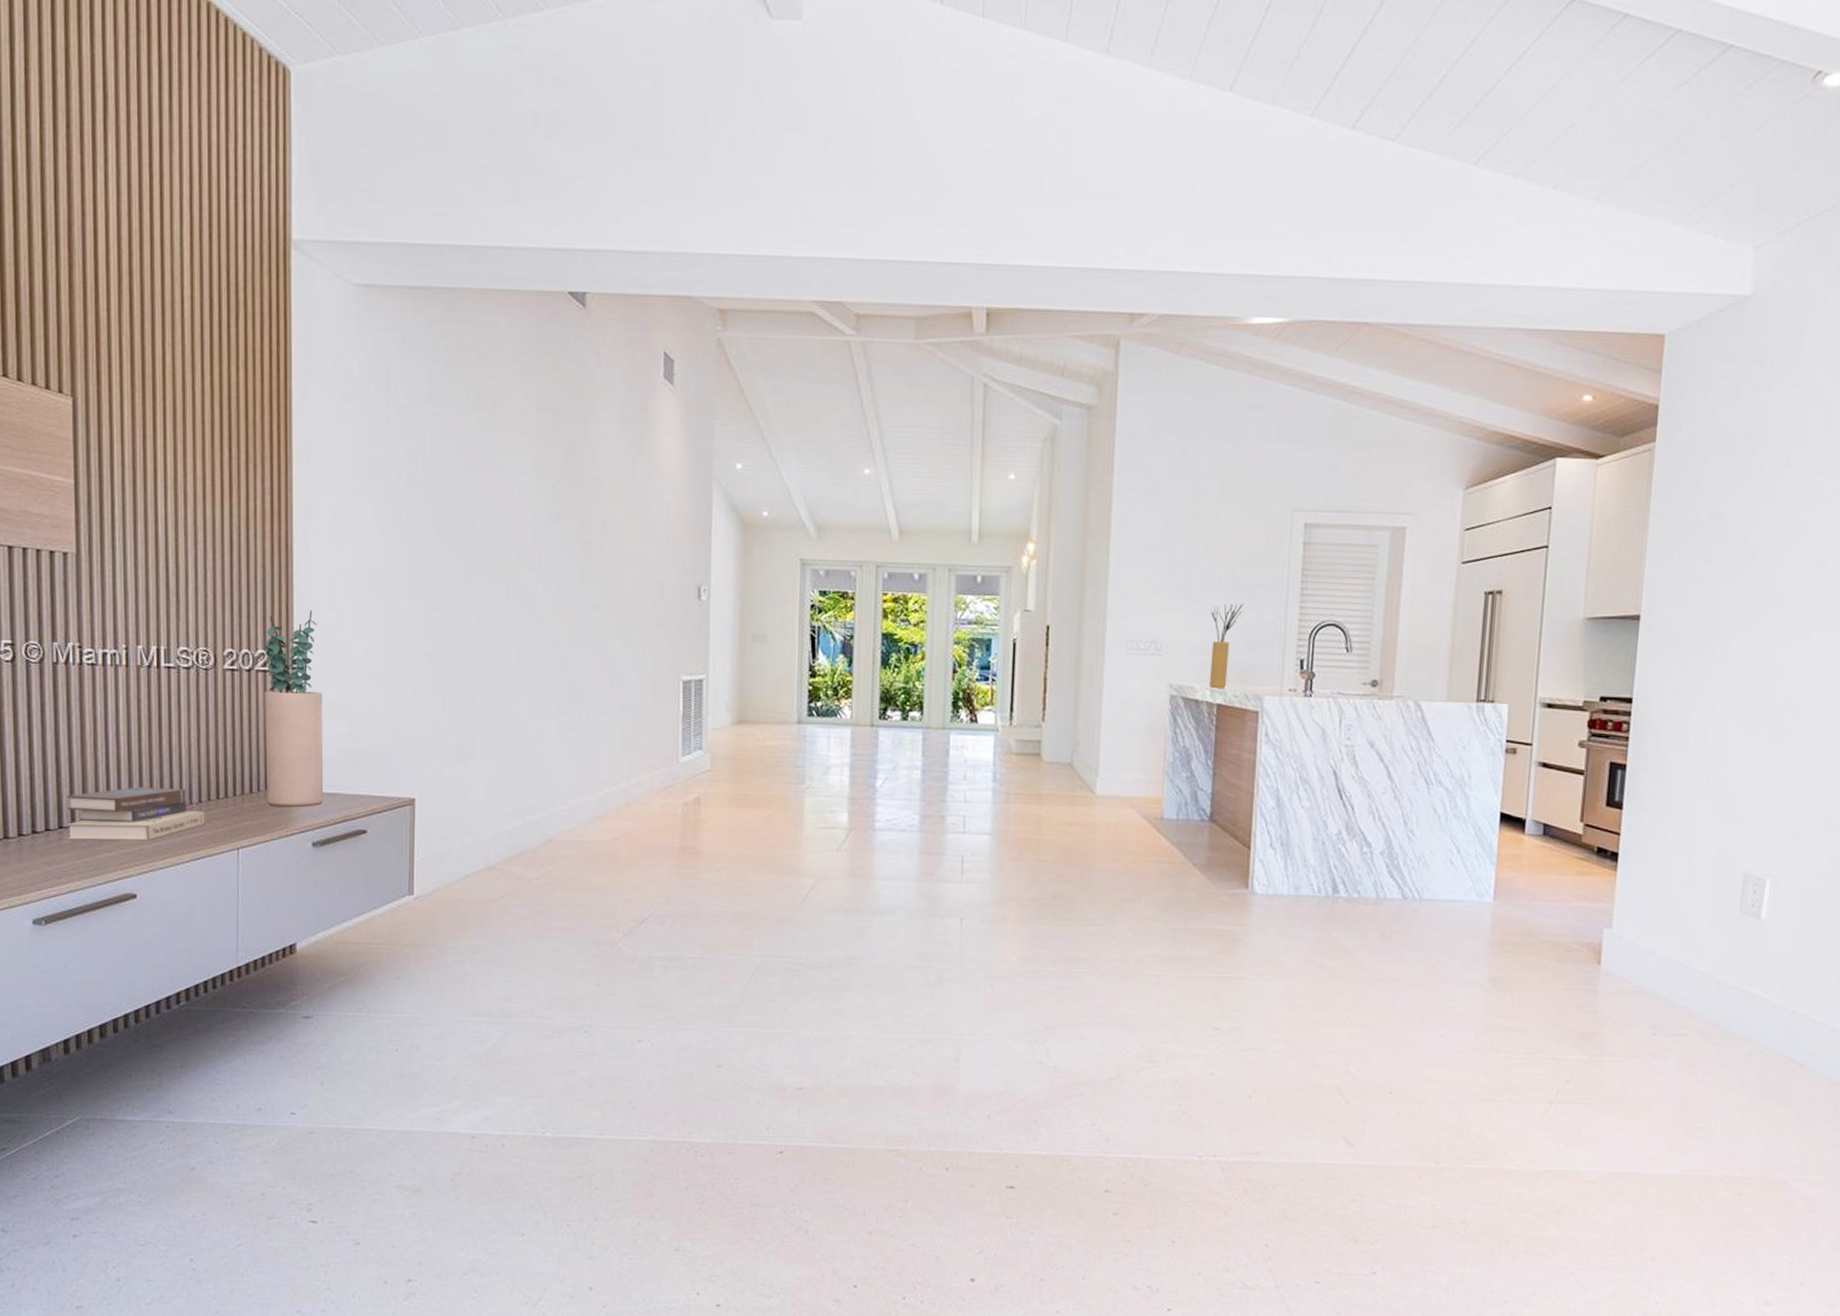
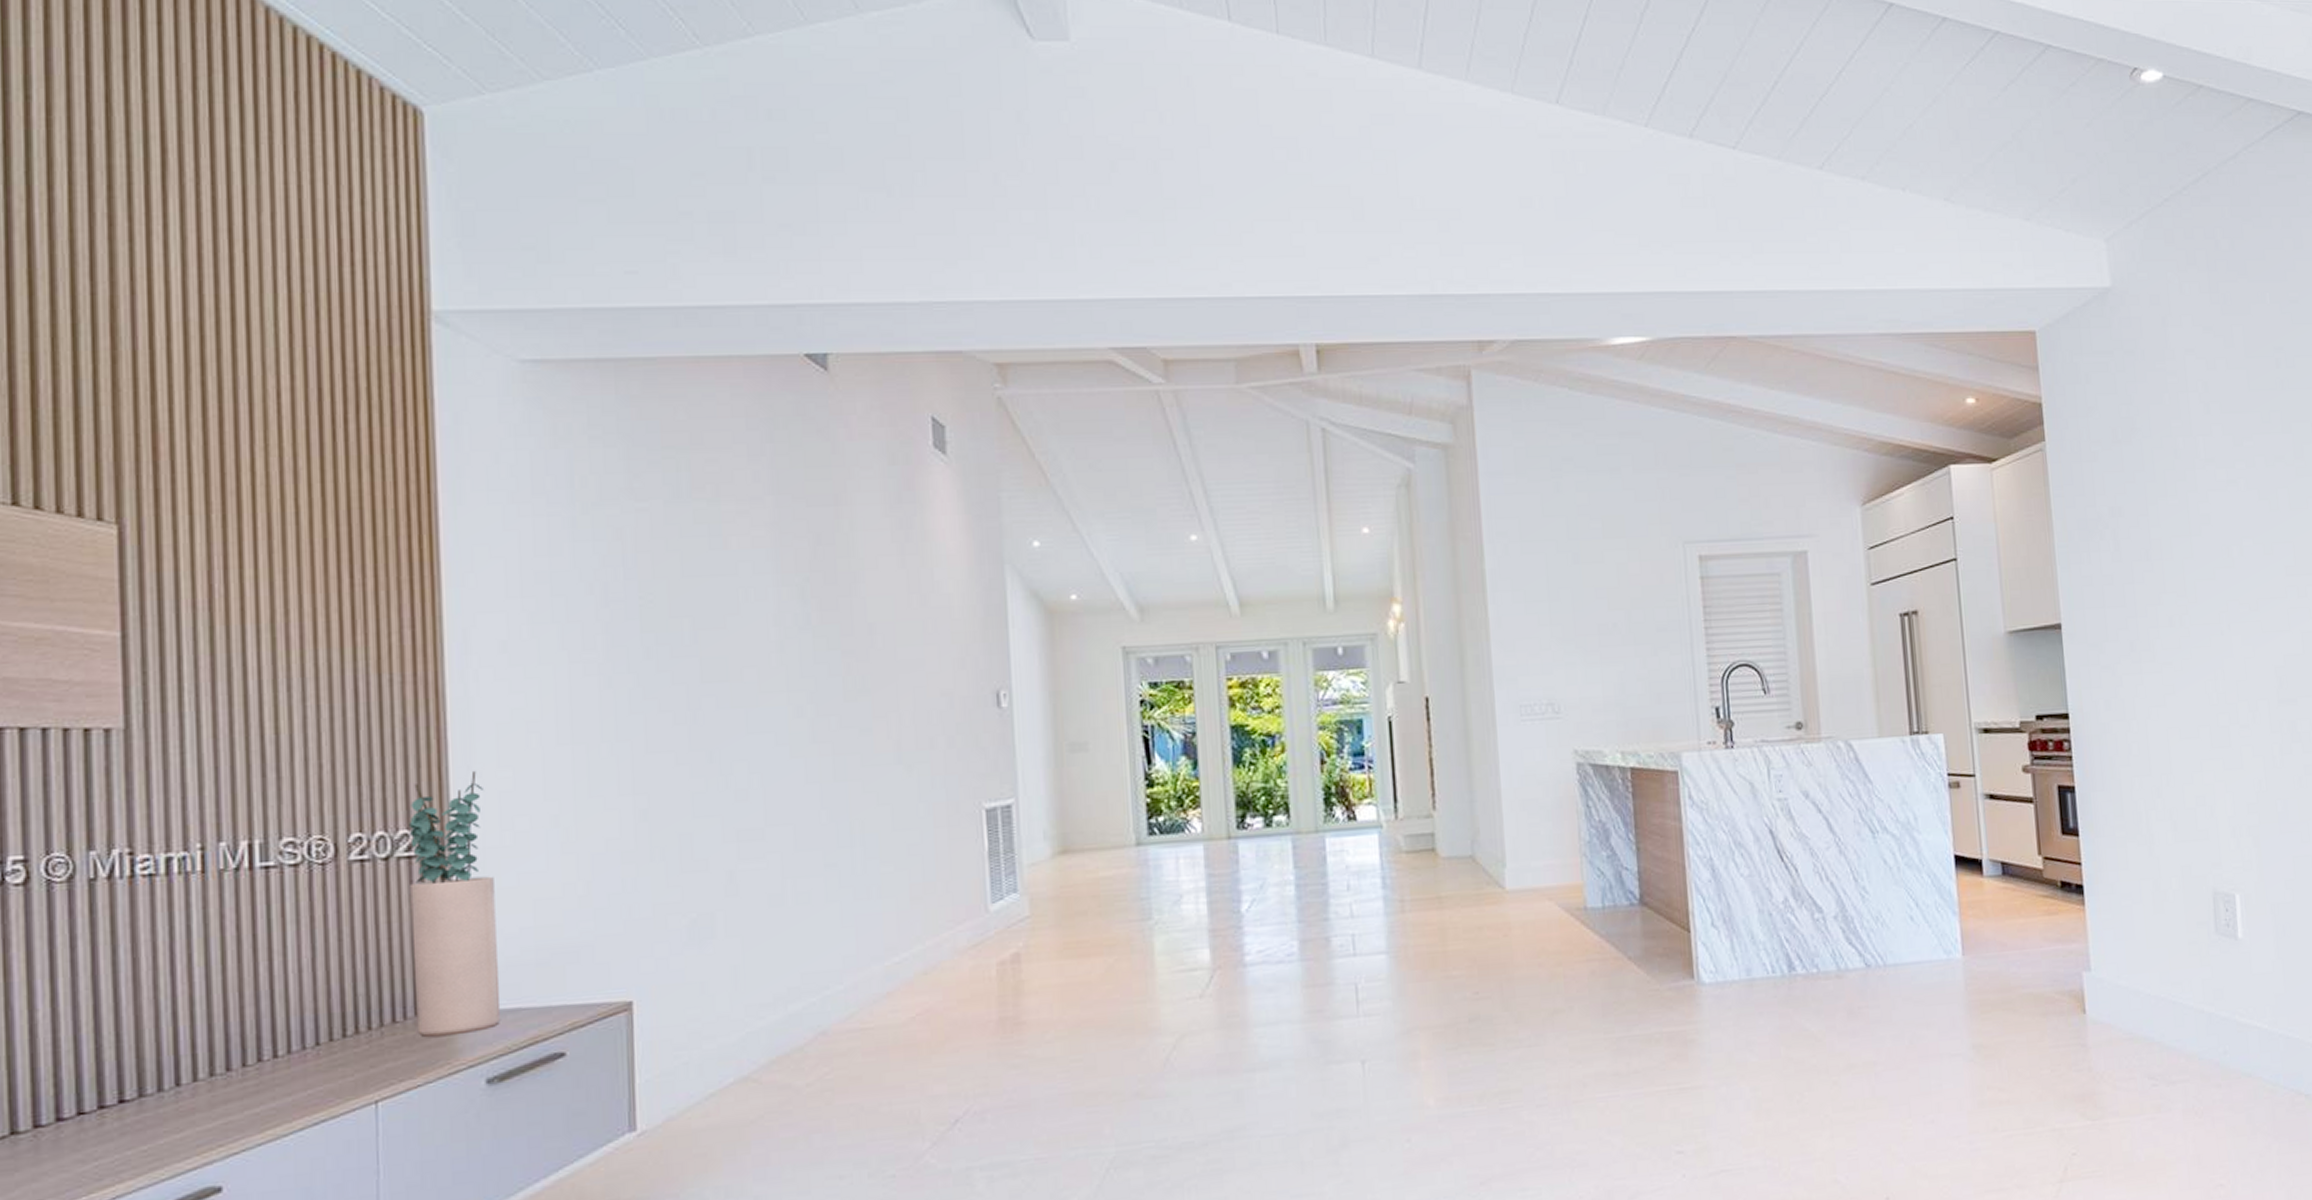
books: present [67,786,204,841] -> none [111,1030,325,1123]
vase: present [1210,603,1244,689] -> none [1610,650,1645,751]

